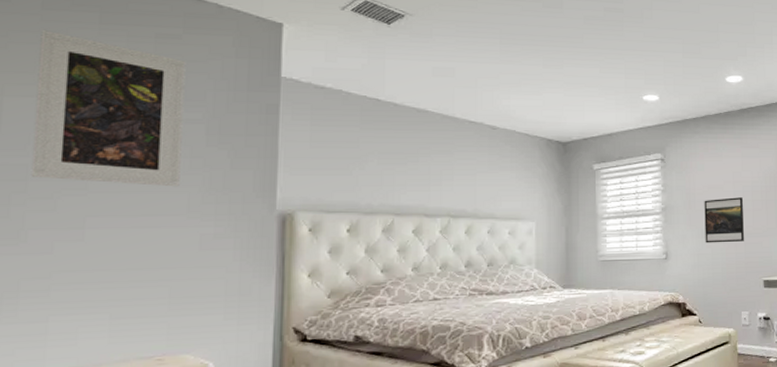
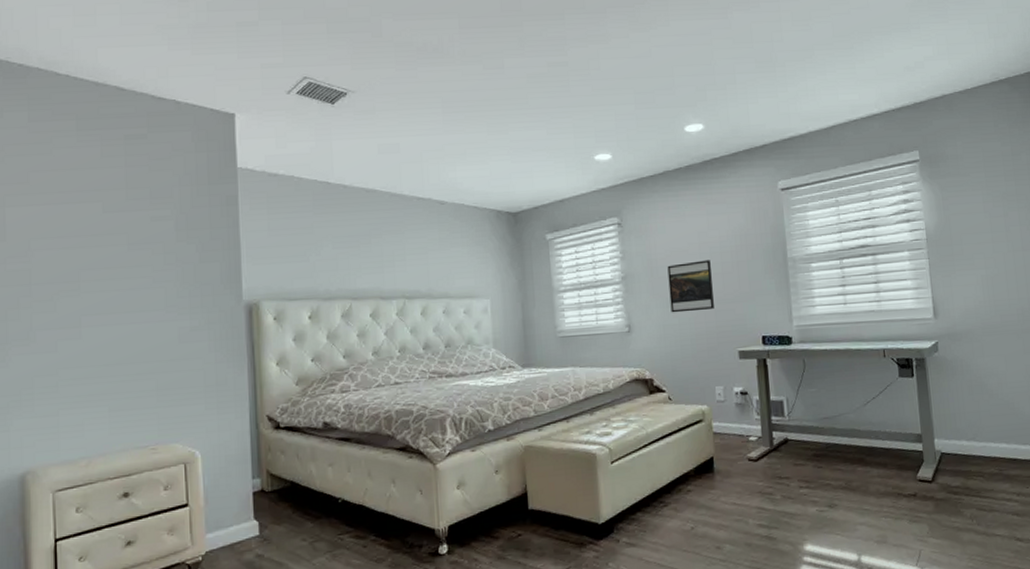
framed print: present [30,29,186,187] -> none [30,140,157,284]

